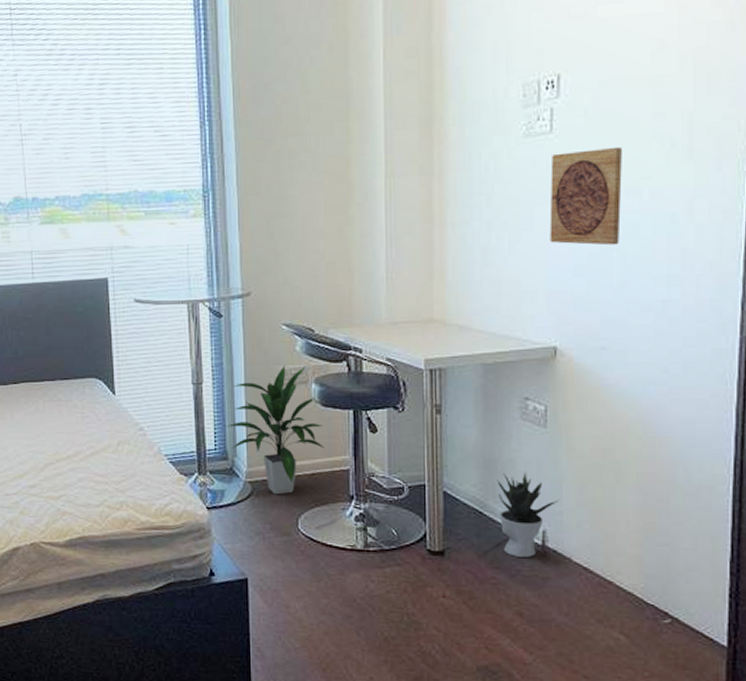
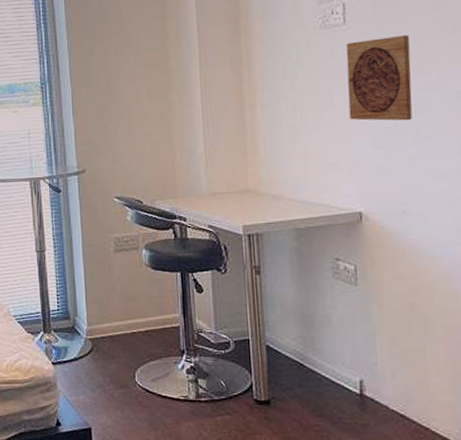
indoor plant: present [225,365,325,495] -> none [66,233,157,351]
potted plant: present [497,472,560,557] -> none [315,327,374,406]

